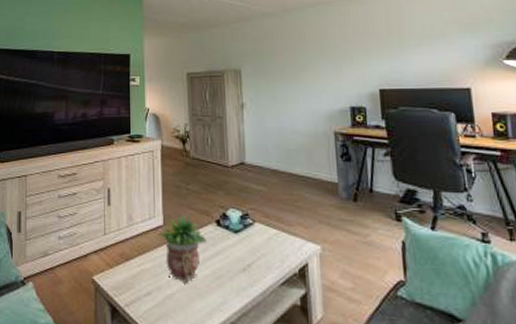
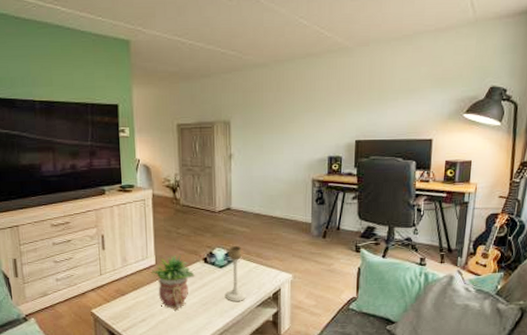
candle holder: none [241,206,268,277] -> present [224,245,247,301]

